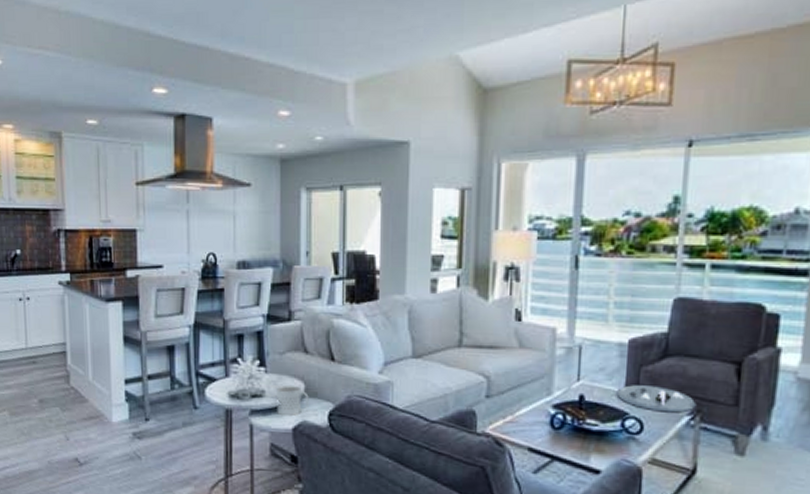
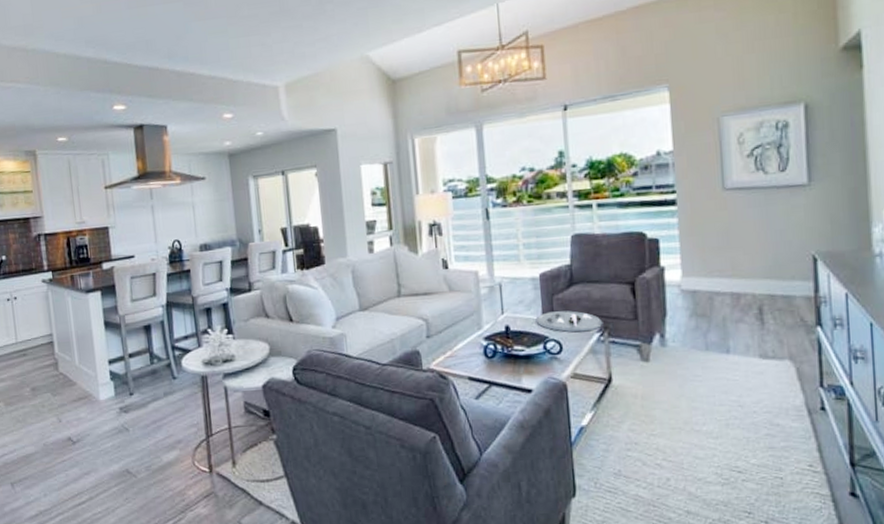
mug: present [277,386,309,417] -> none [245,348,275,376]

